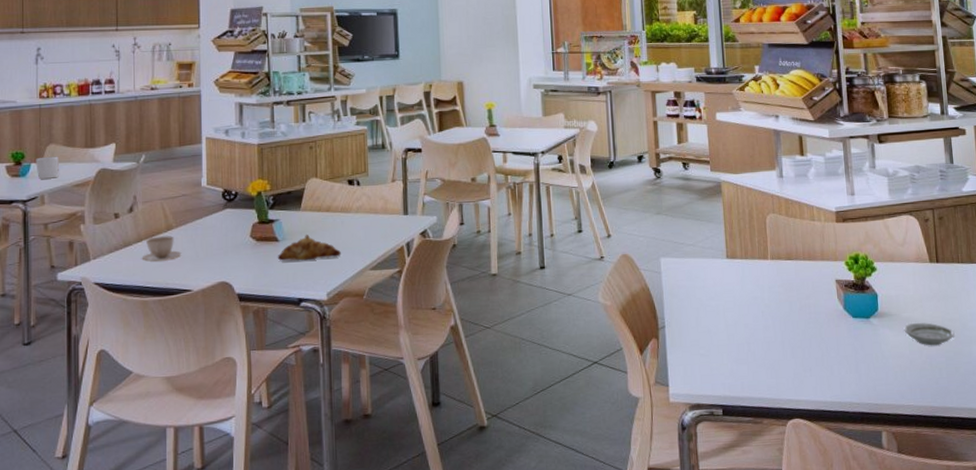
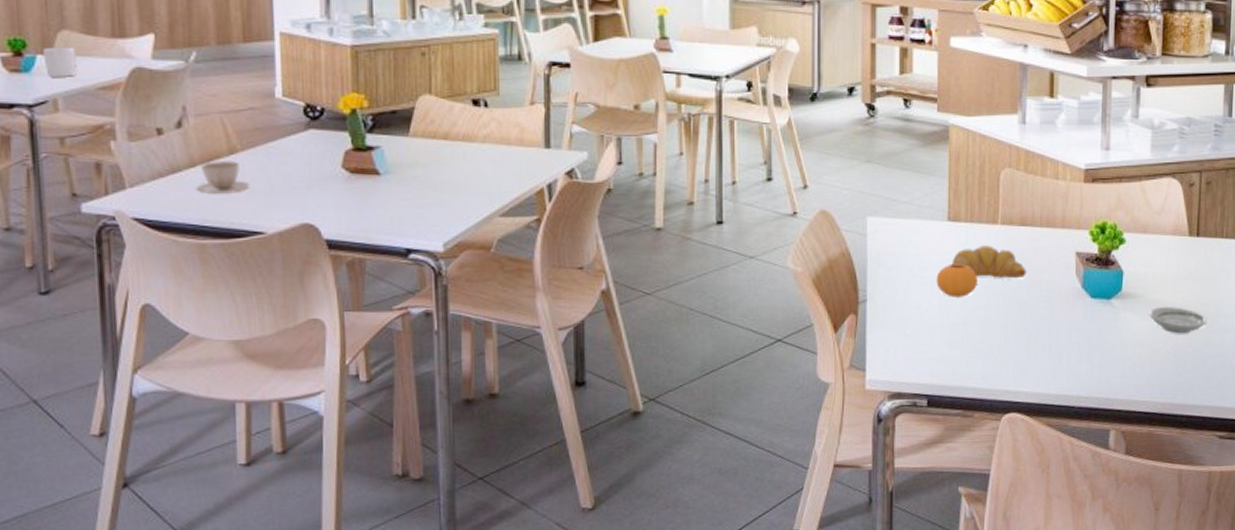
croissant: present [277,234,341,261] -> none [378,167,462,201]
pumpkin: none [721,294,756,322] -> present [936,264,977,298]
croissant: none [733,277,796,304] -> present [951,245,1026,279]

